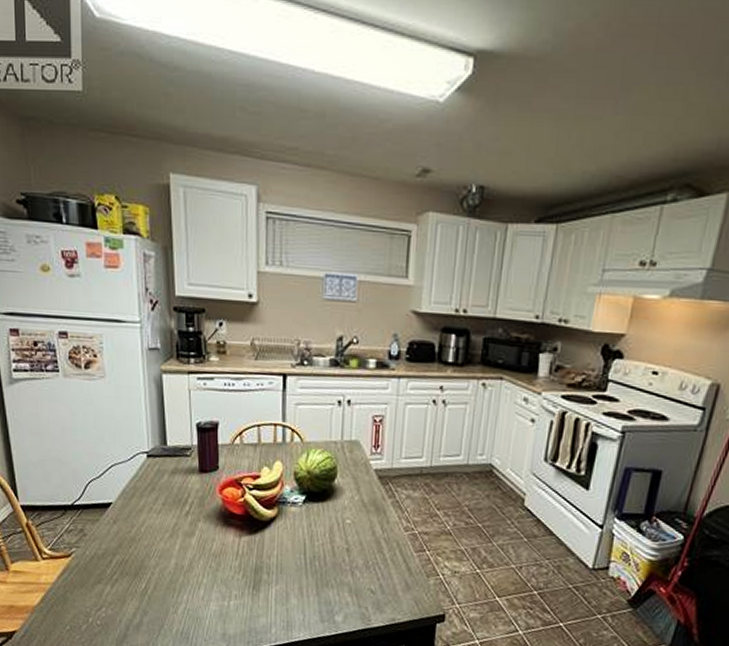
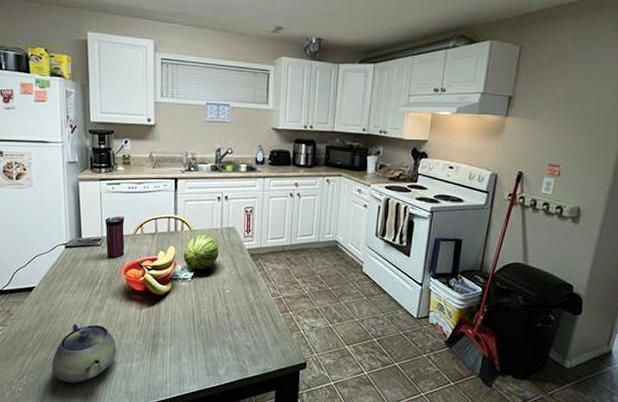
teapot: none [134,549,211,620] -> present [52,323,117,383]

